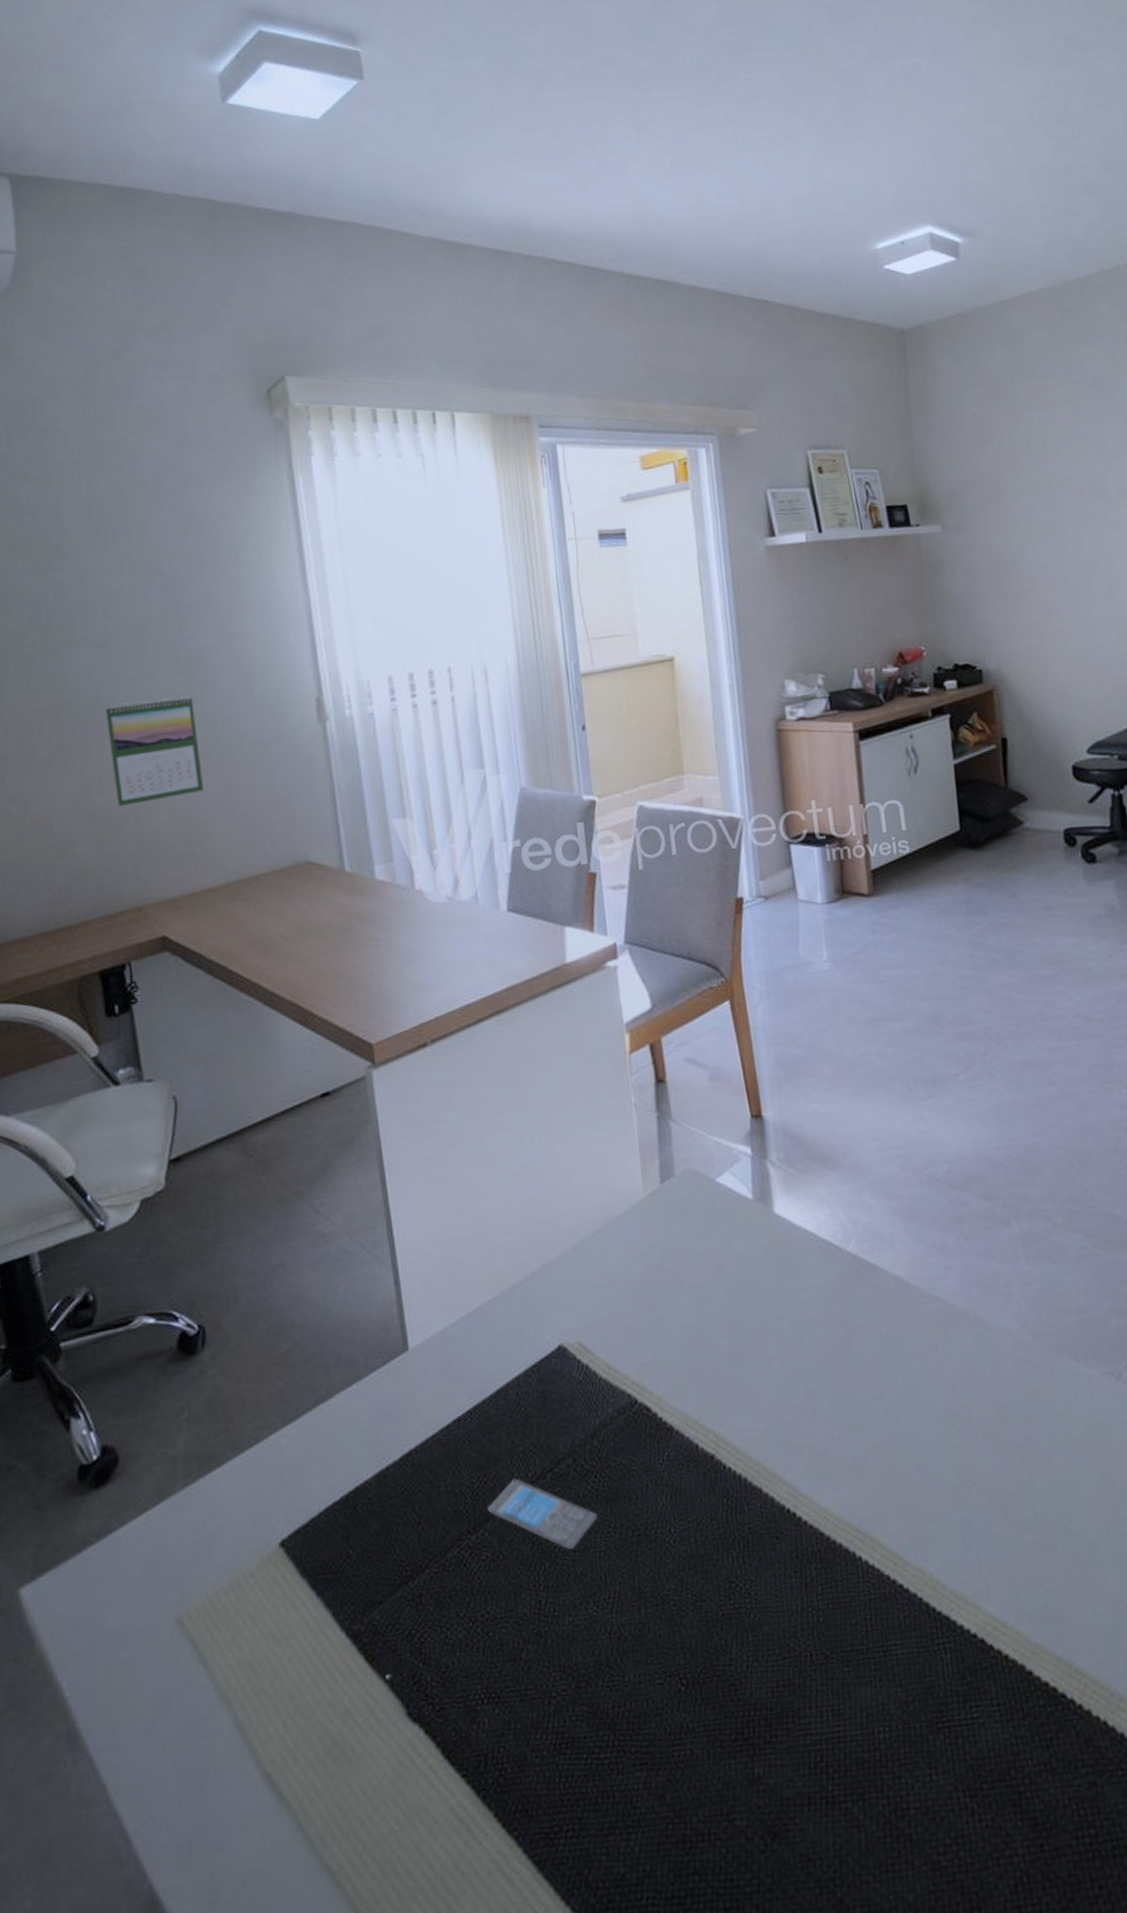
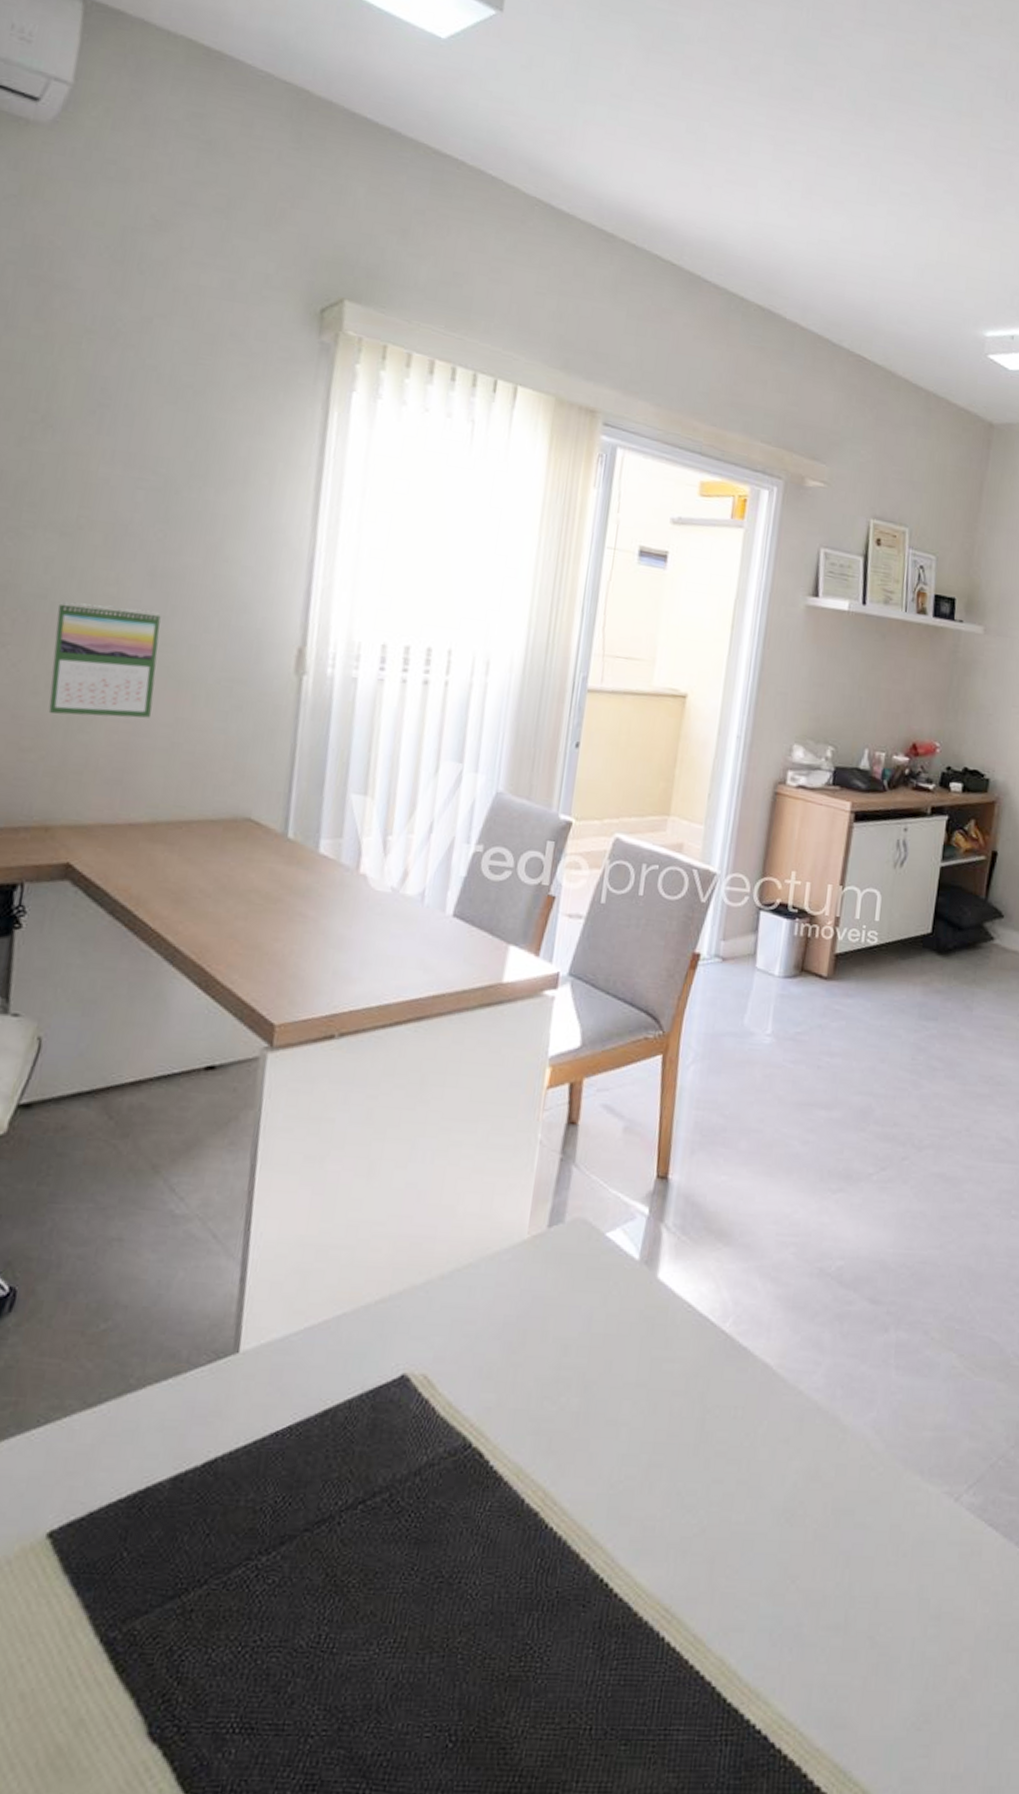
cell phone: present [386,1478,597,1679] -> none [133,1504,402,1694]

